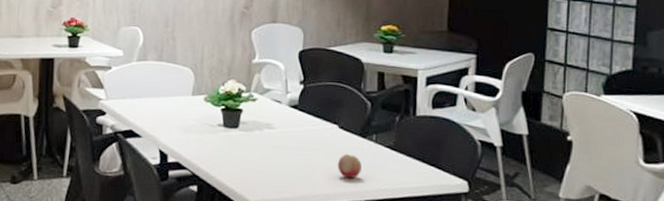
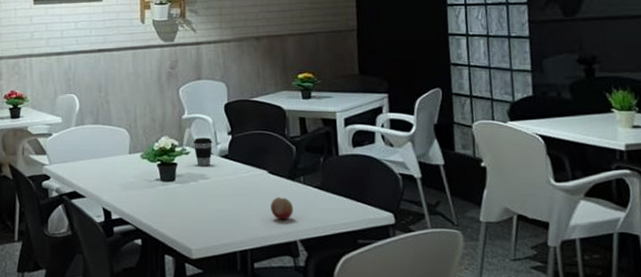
coffee cup: none [262,84,282,115] -> present [193,137,213,166]

